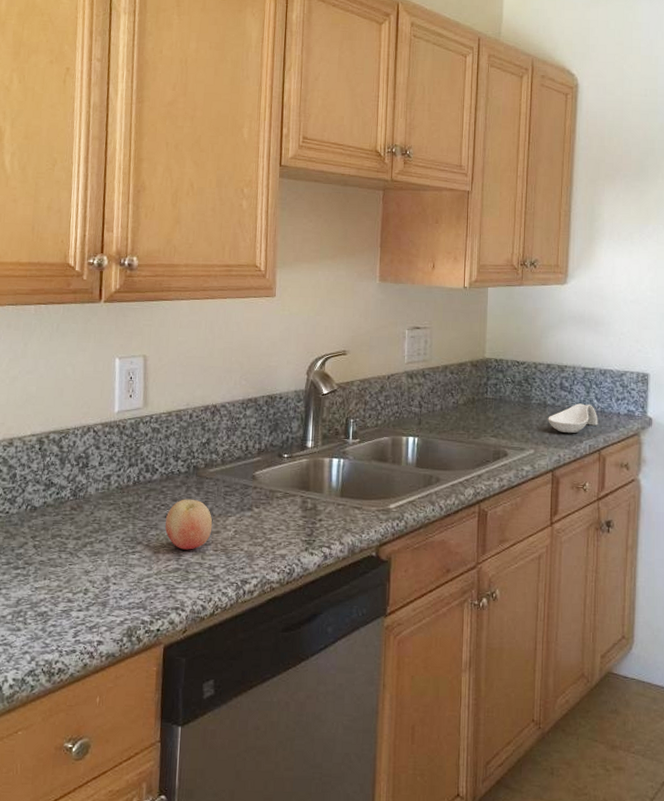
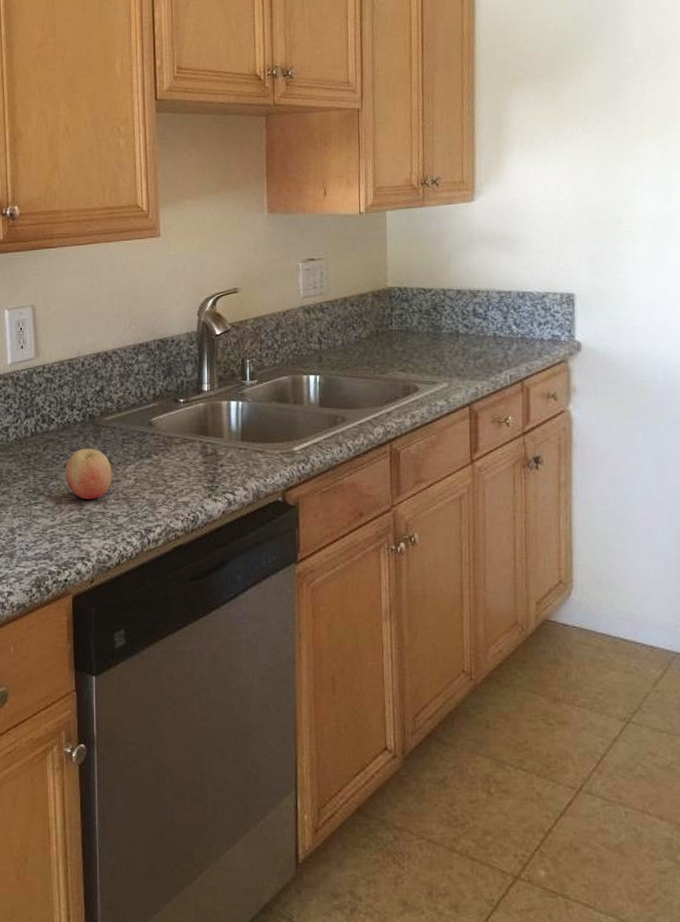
spoon rest: present [548,403,598,434] -> none [461,330,519,364]

